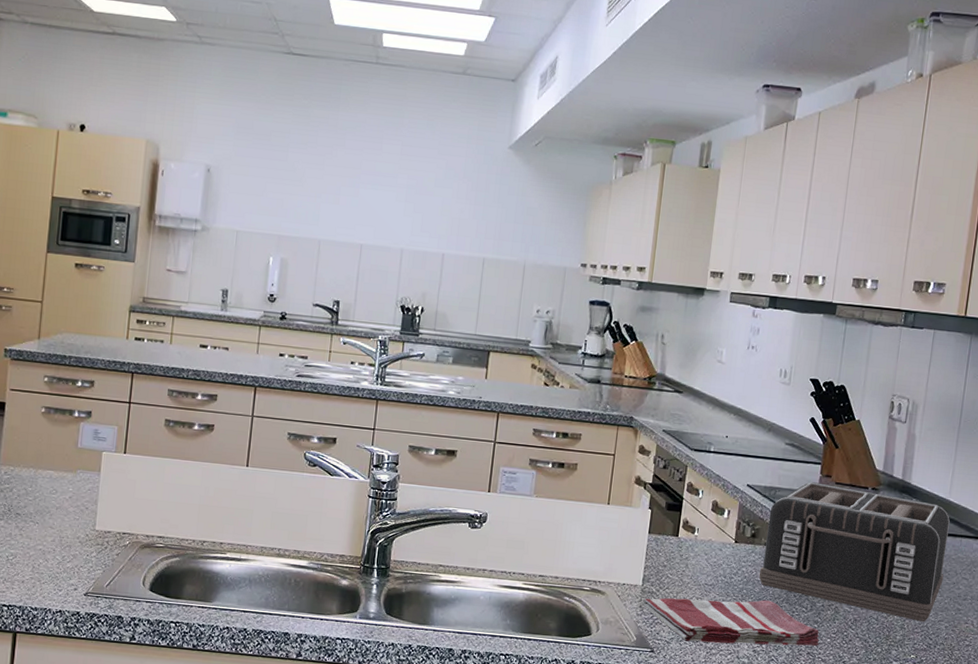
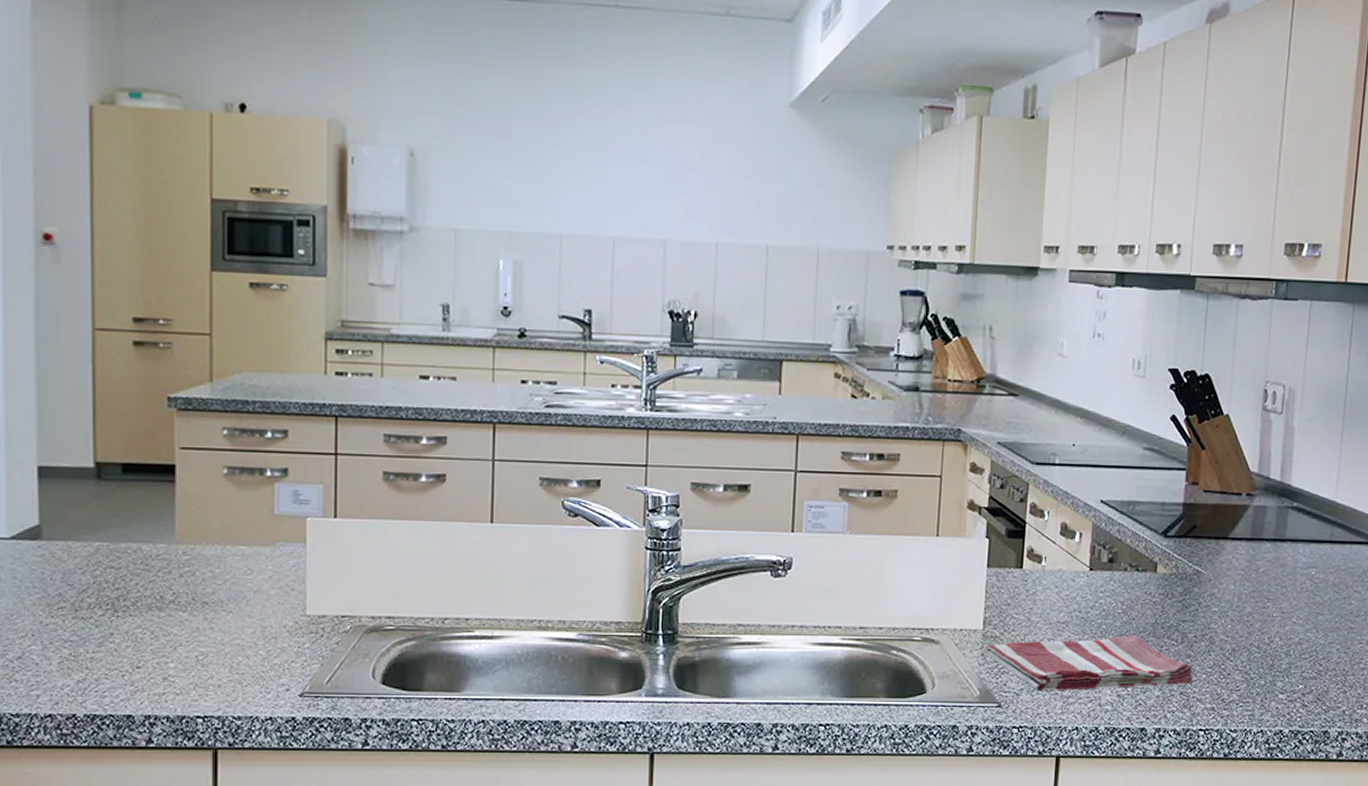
toaster: present [759,482,950,622] -> none [1119,492,1337,646]

